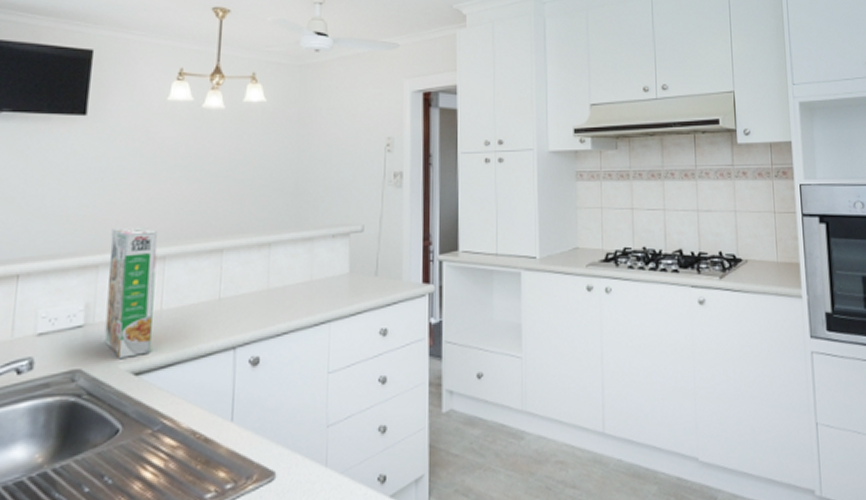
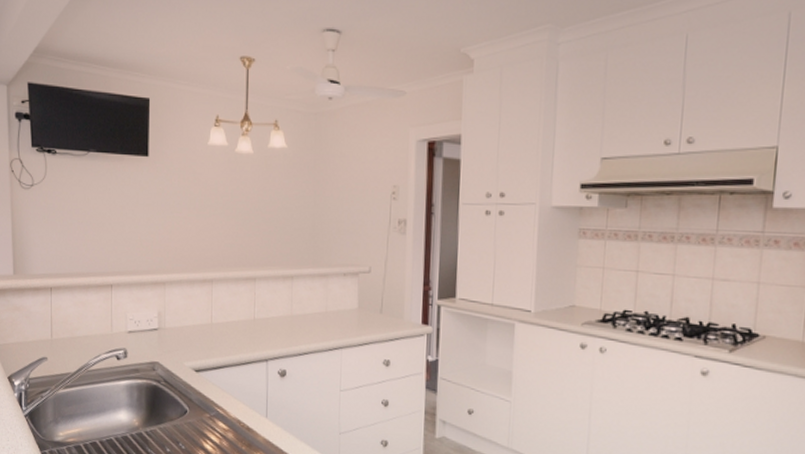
cereal box: present [104,226,158,358] -> none [172,253,207,358]

